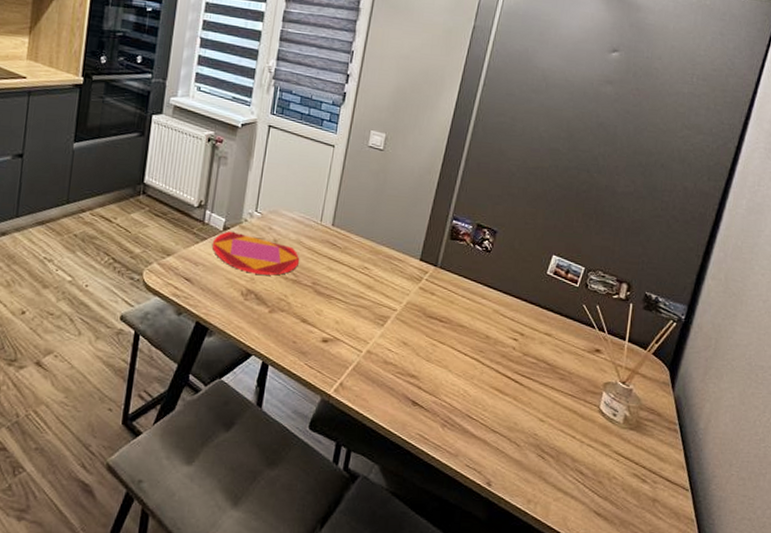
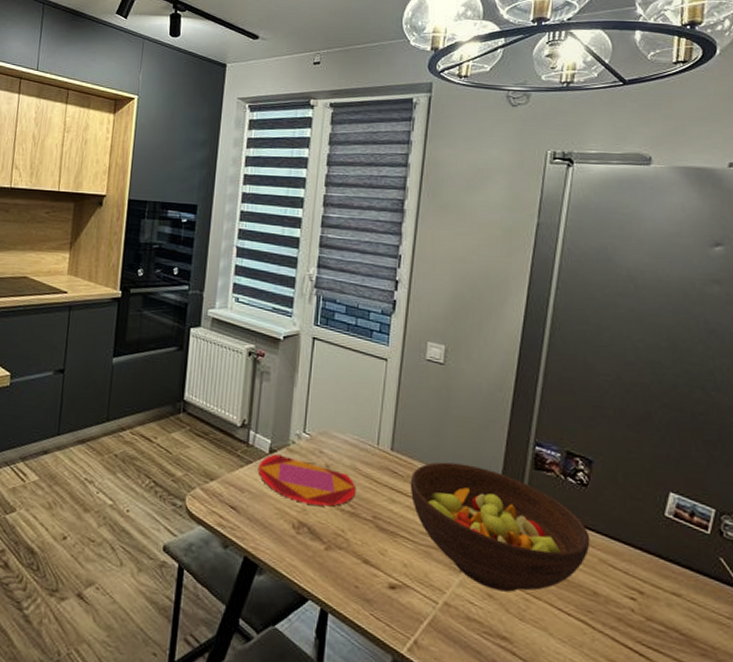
fruit bowl: none [346,234,488,340] -> present [410,461,590,592]

